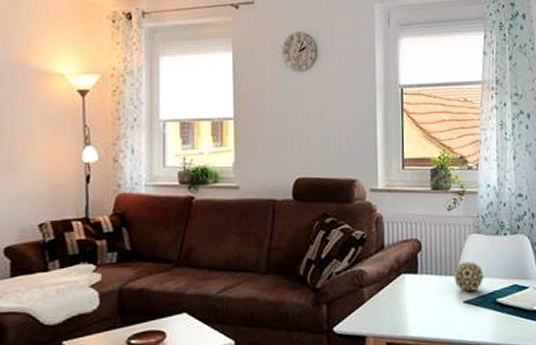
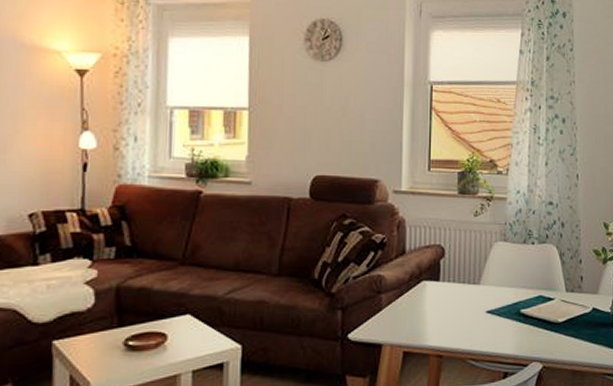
decorative ball: present [454,261,484,291] -> none [477,270,509,301]

